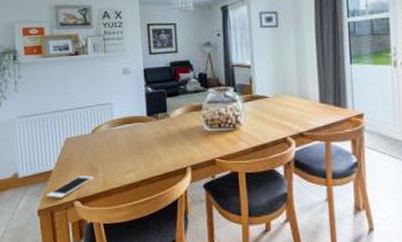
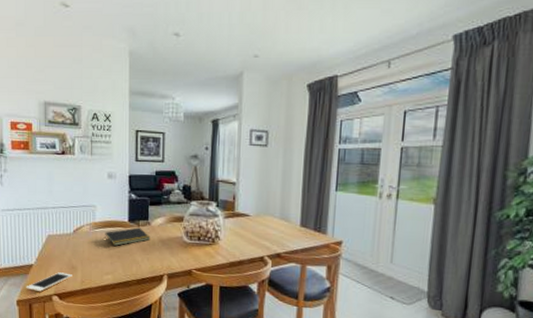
notepad: none [124,121,171,142] -> present [105,227,151,246]

